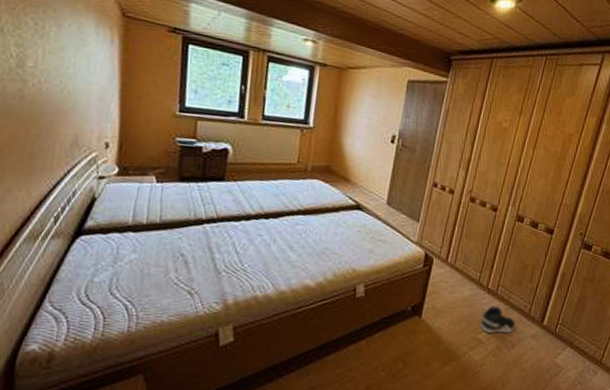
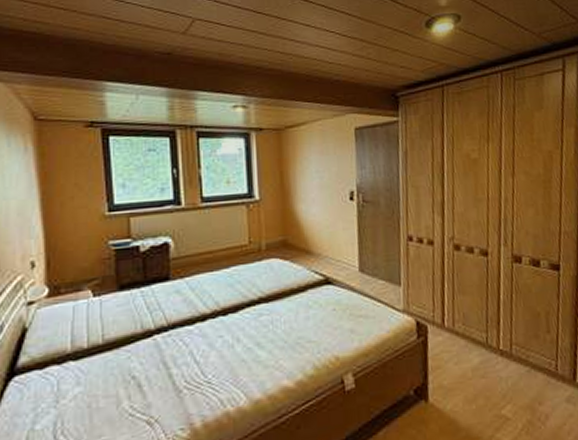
sneaker: present [480,306,516,333] -> none [501,370,545,406]

